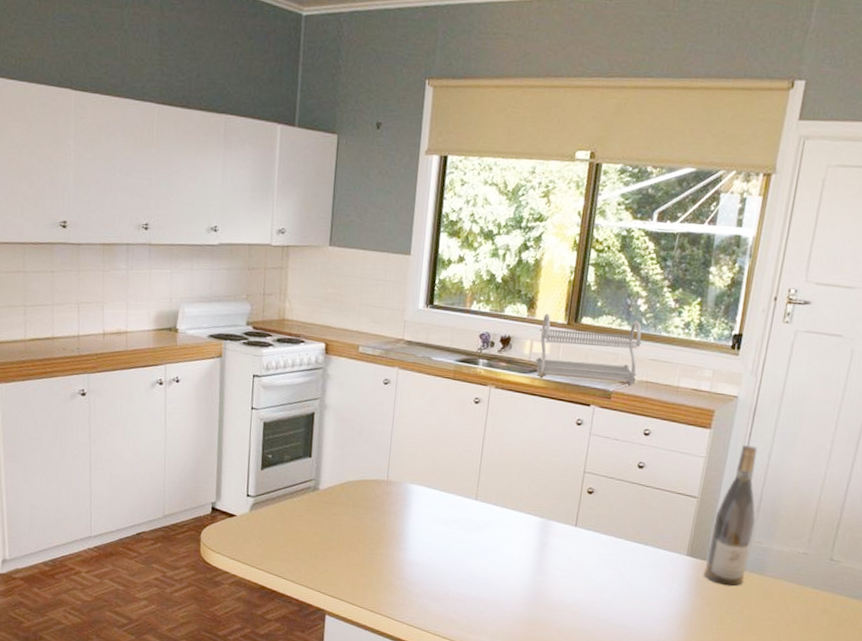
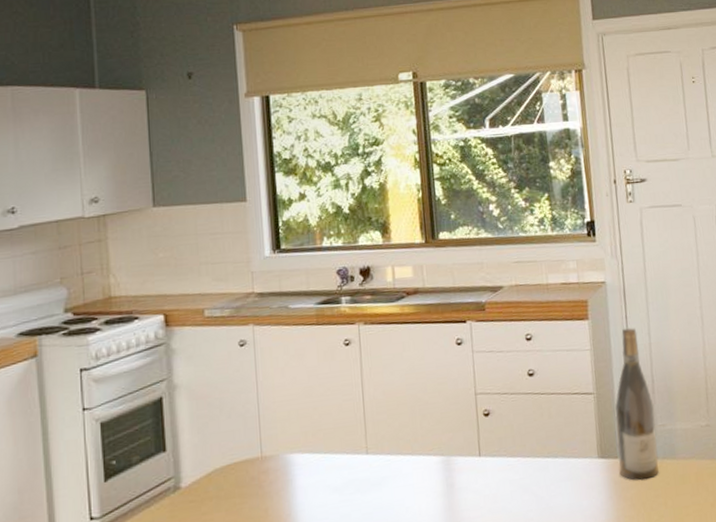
dish rack: present [535,313,643,386] -> none [398,226,506,305]

